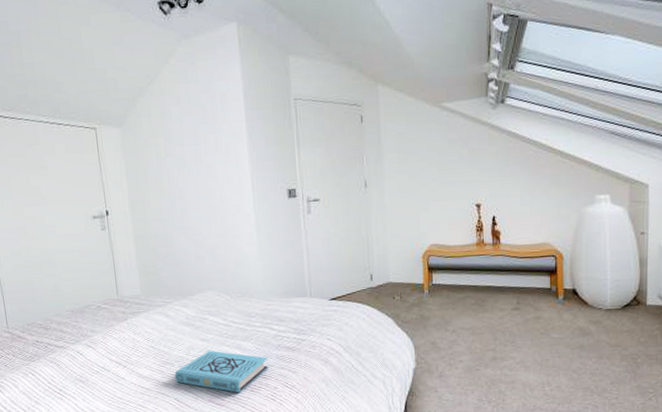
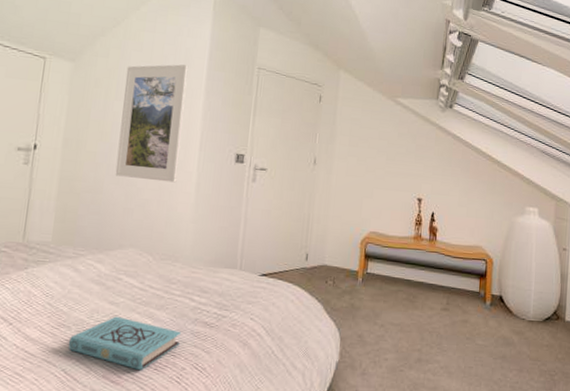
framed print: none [170,109,238,228] -> present [115,64,189,183]

